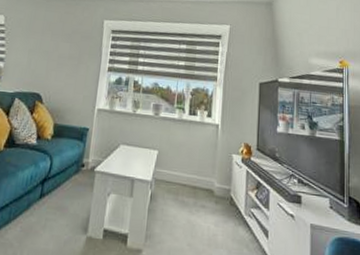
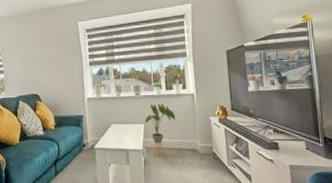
house plant: none [159,129,195,192] -> present [144,104,176,155]

